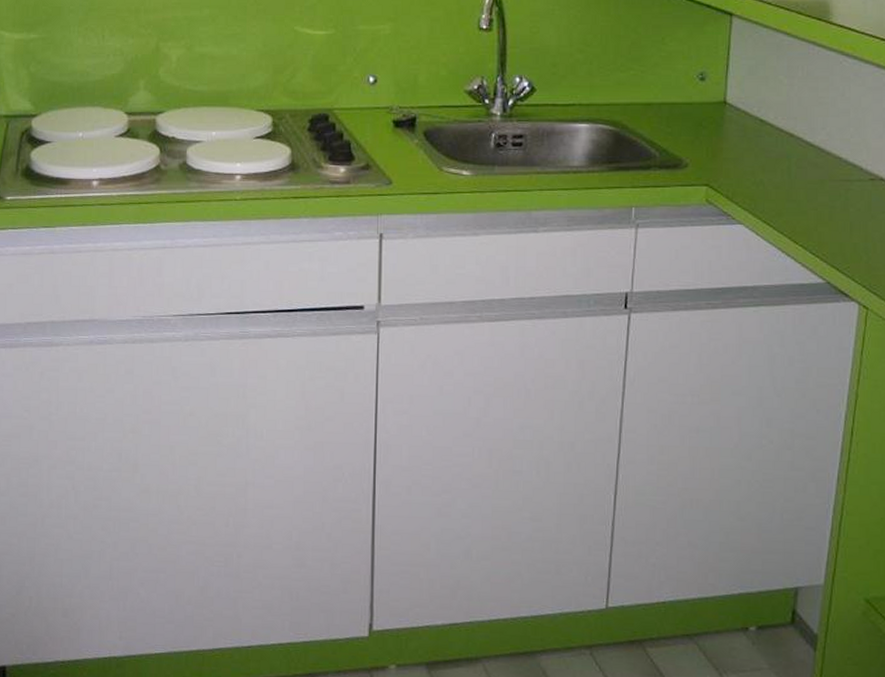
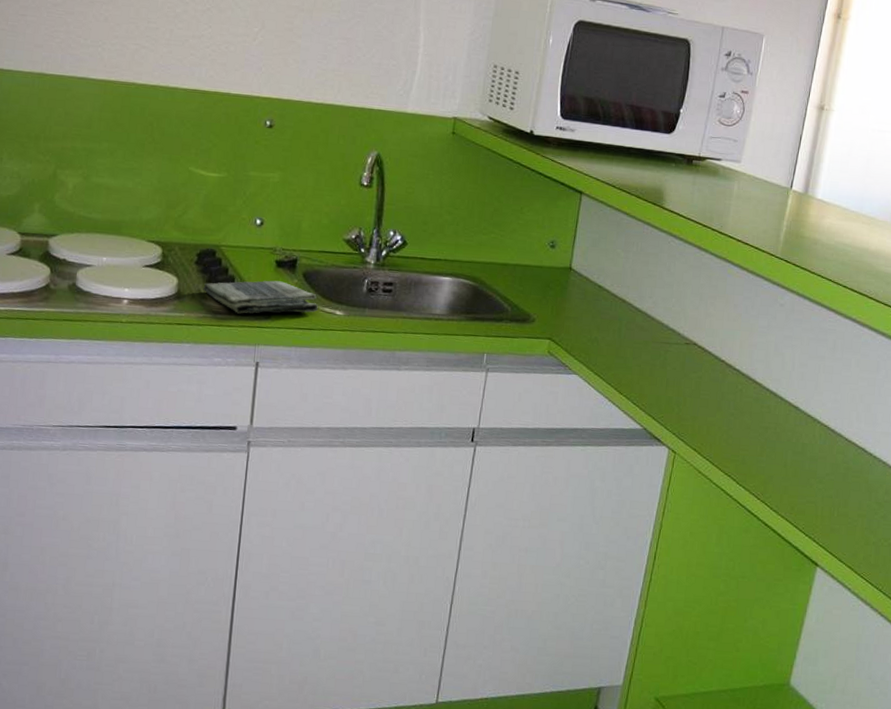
dish towel: none [318,142,442,182] -> present [203,280,318,314]

